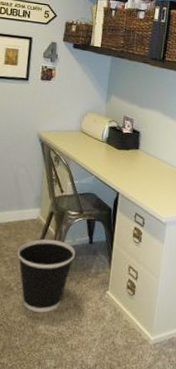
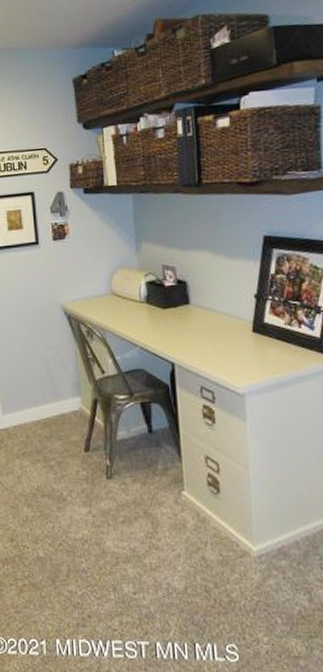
wastebasket: present [17,239,75,313] -> none [63,433,134,525]

